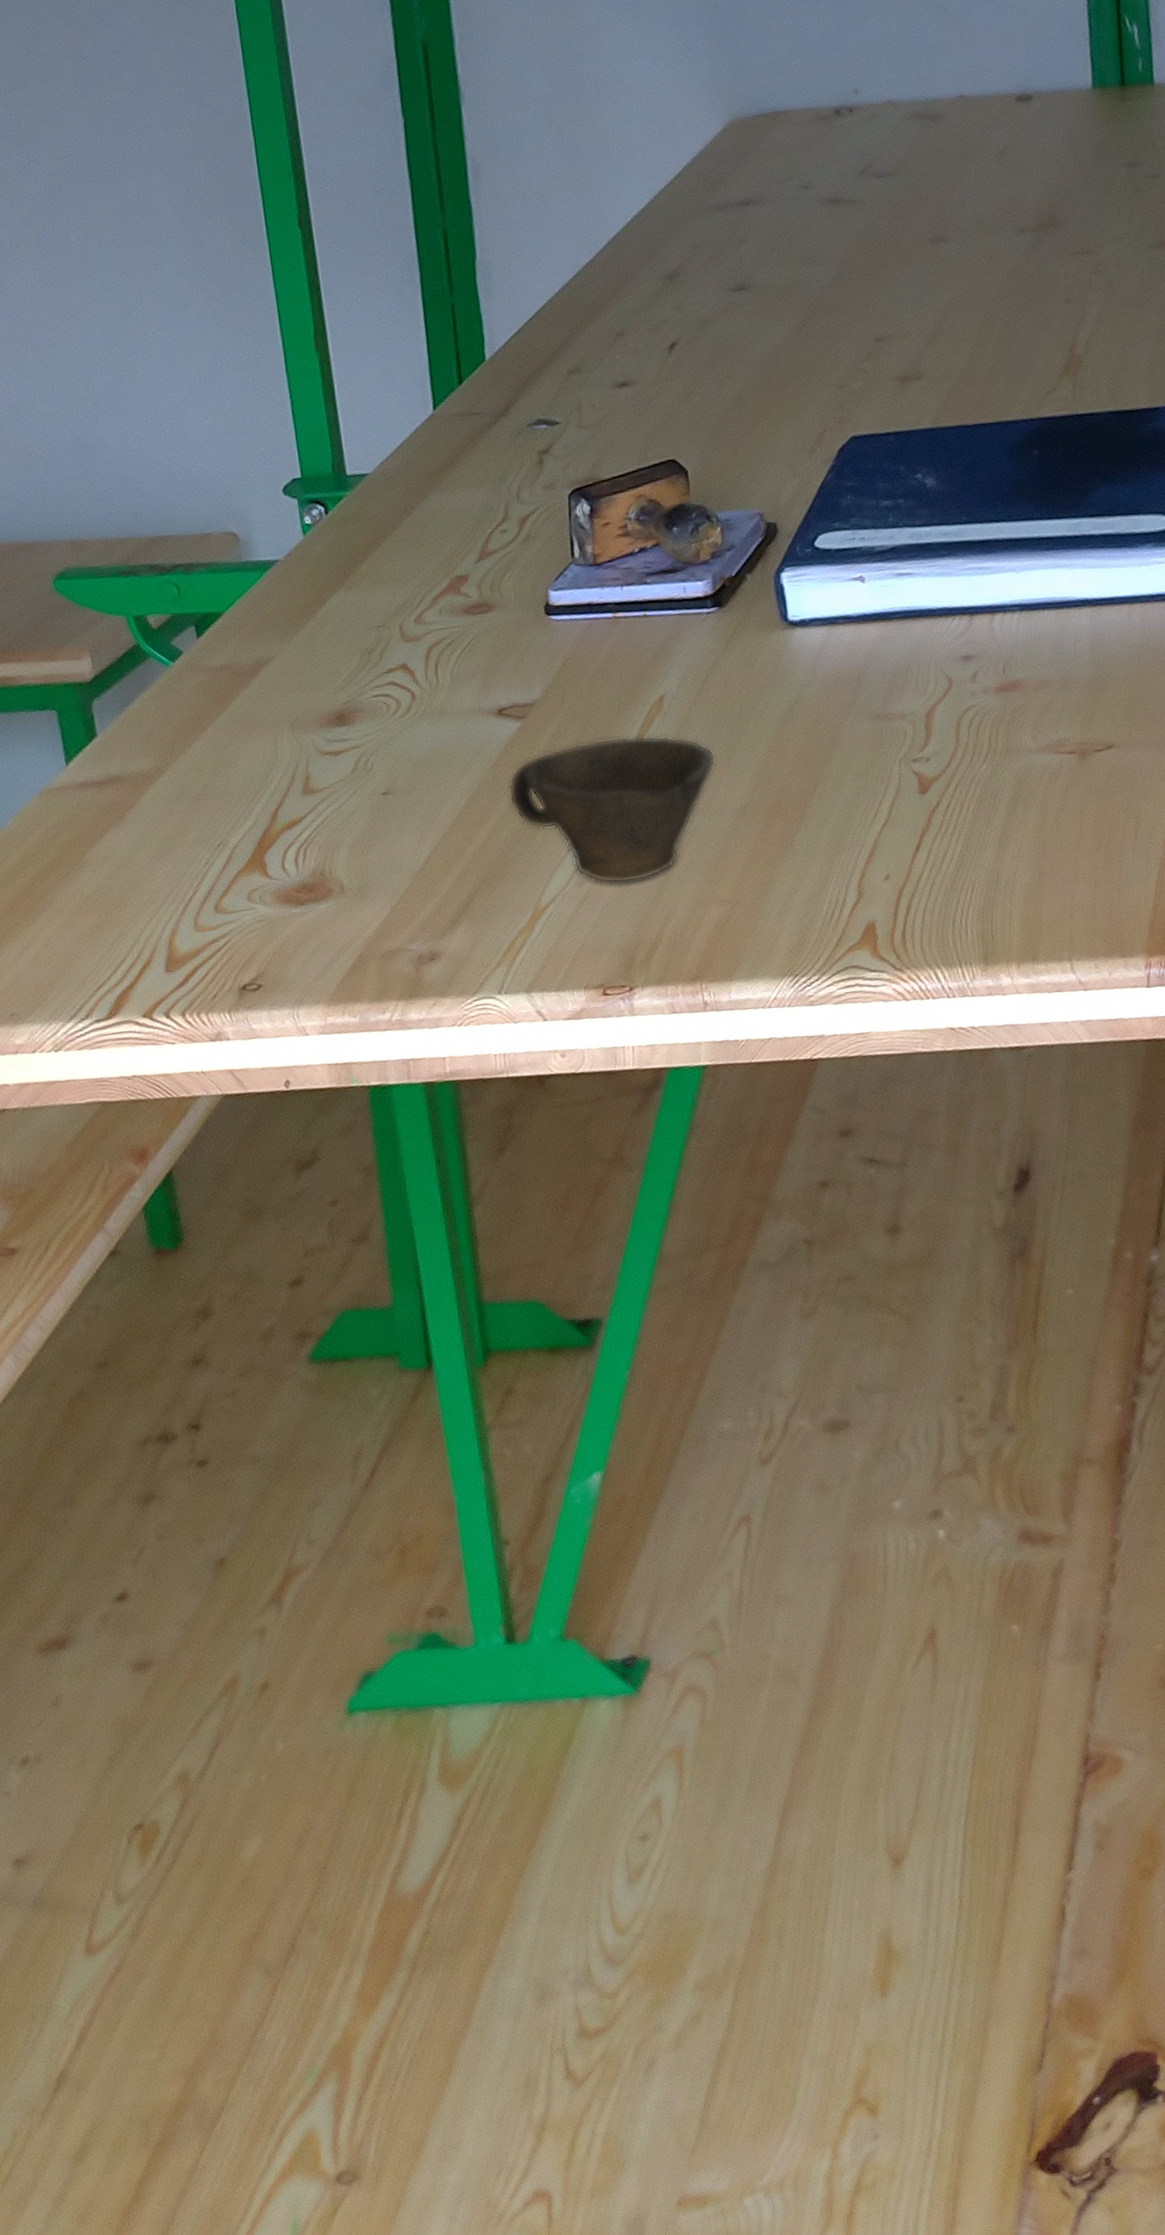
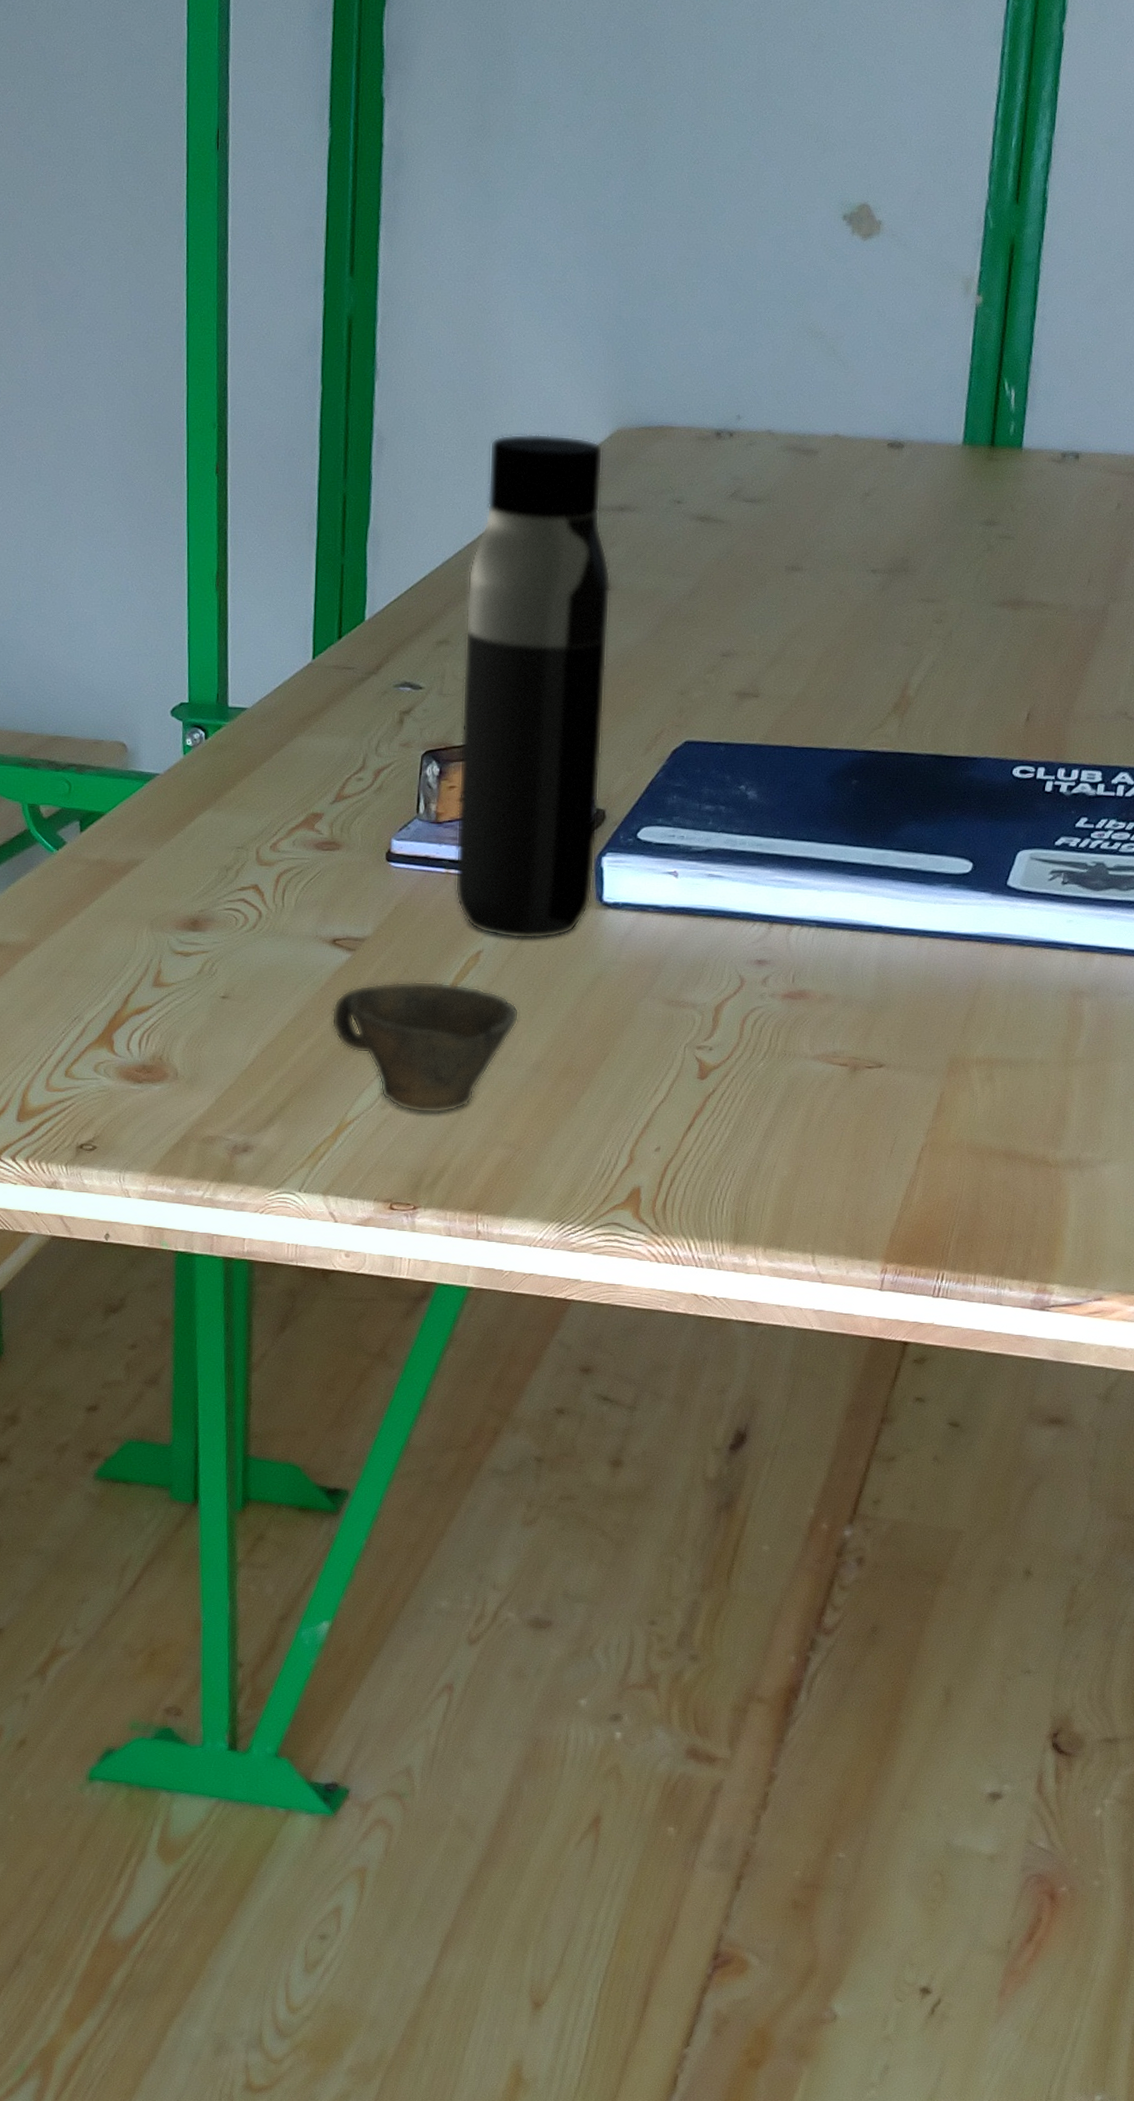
water bottle: none [591,134,776,677] -> present [455,433,611,940]

